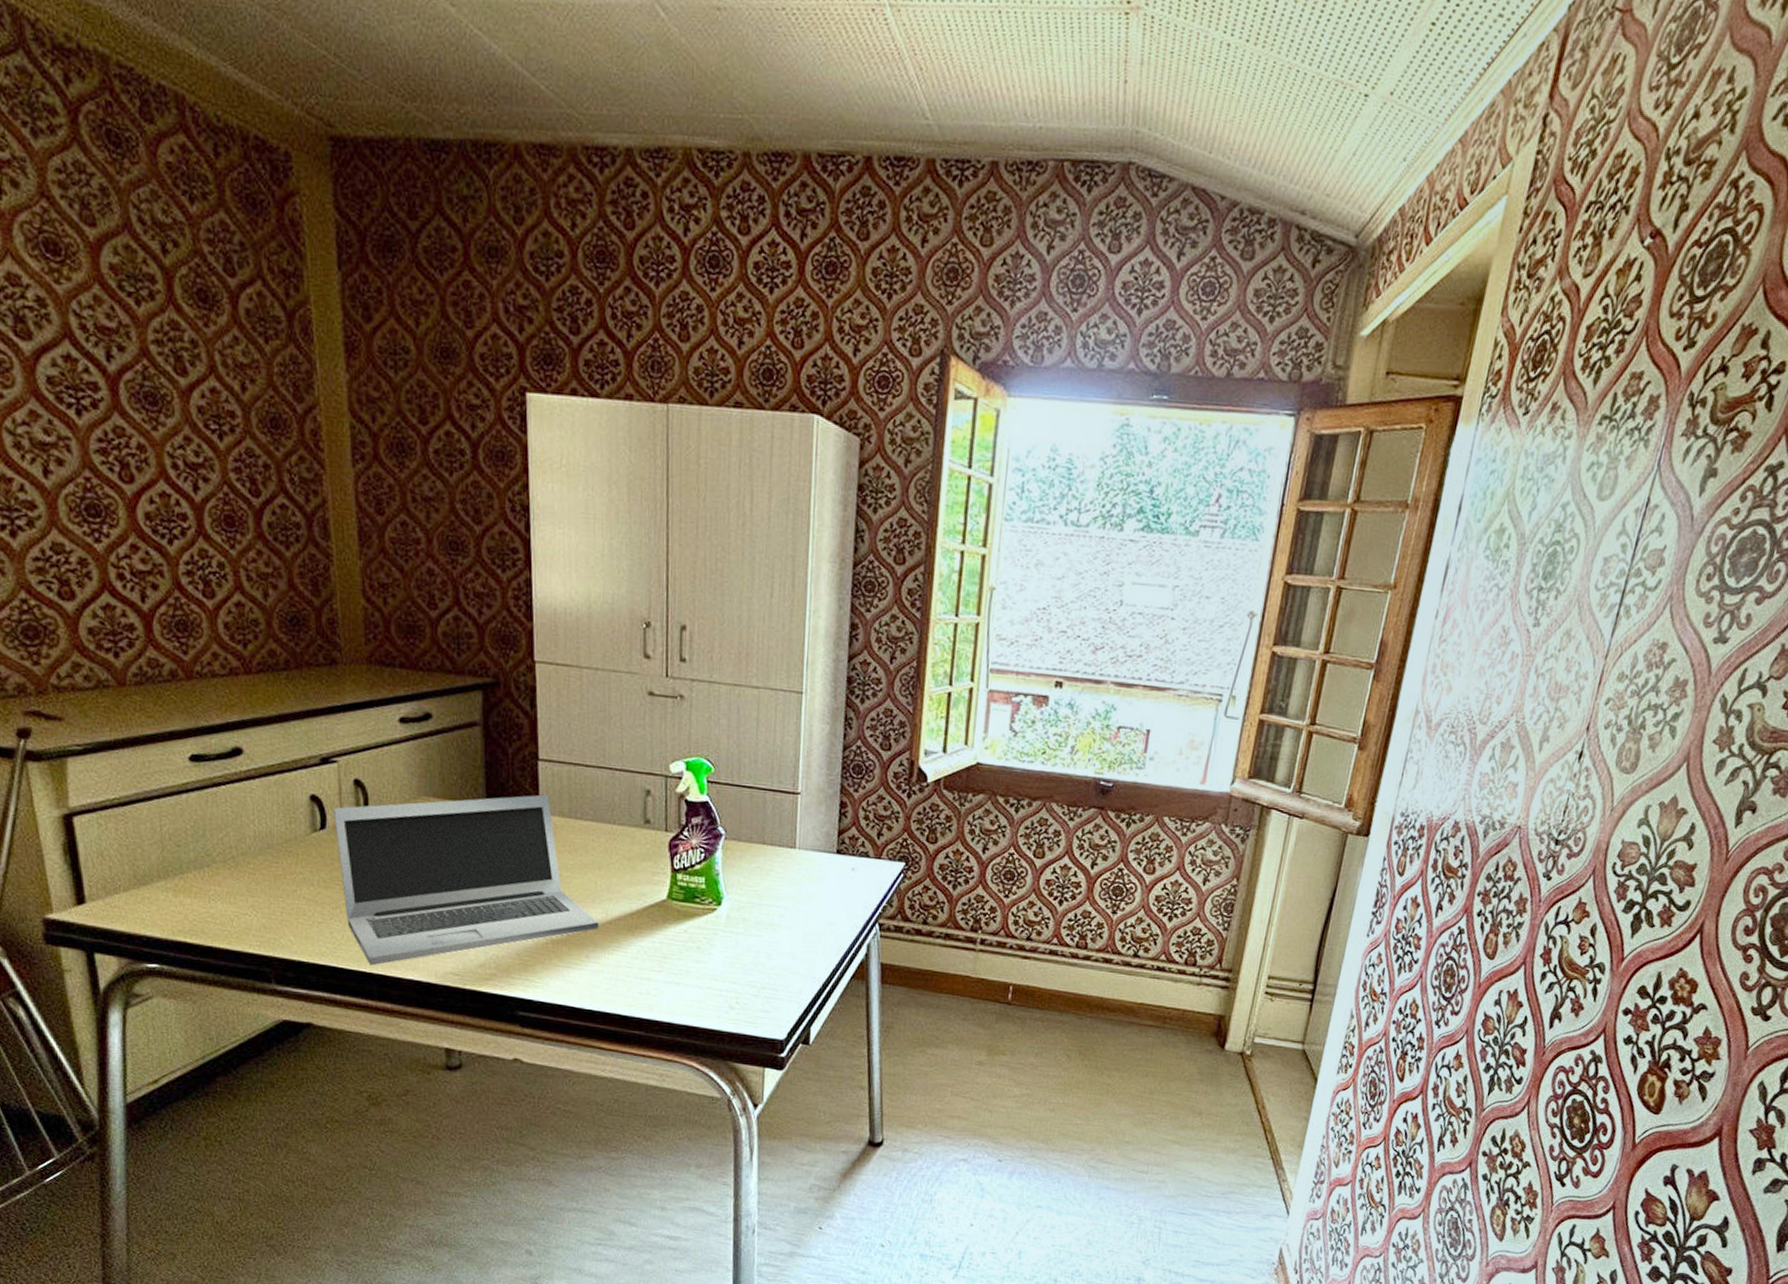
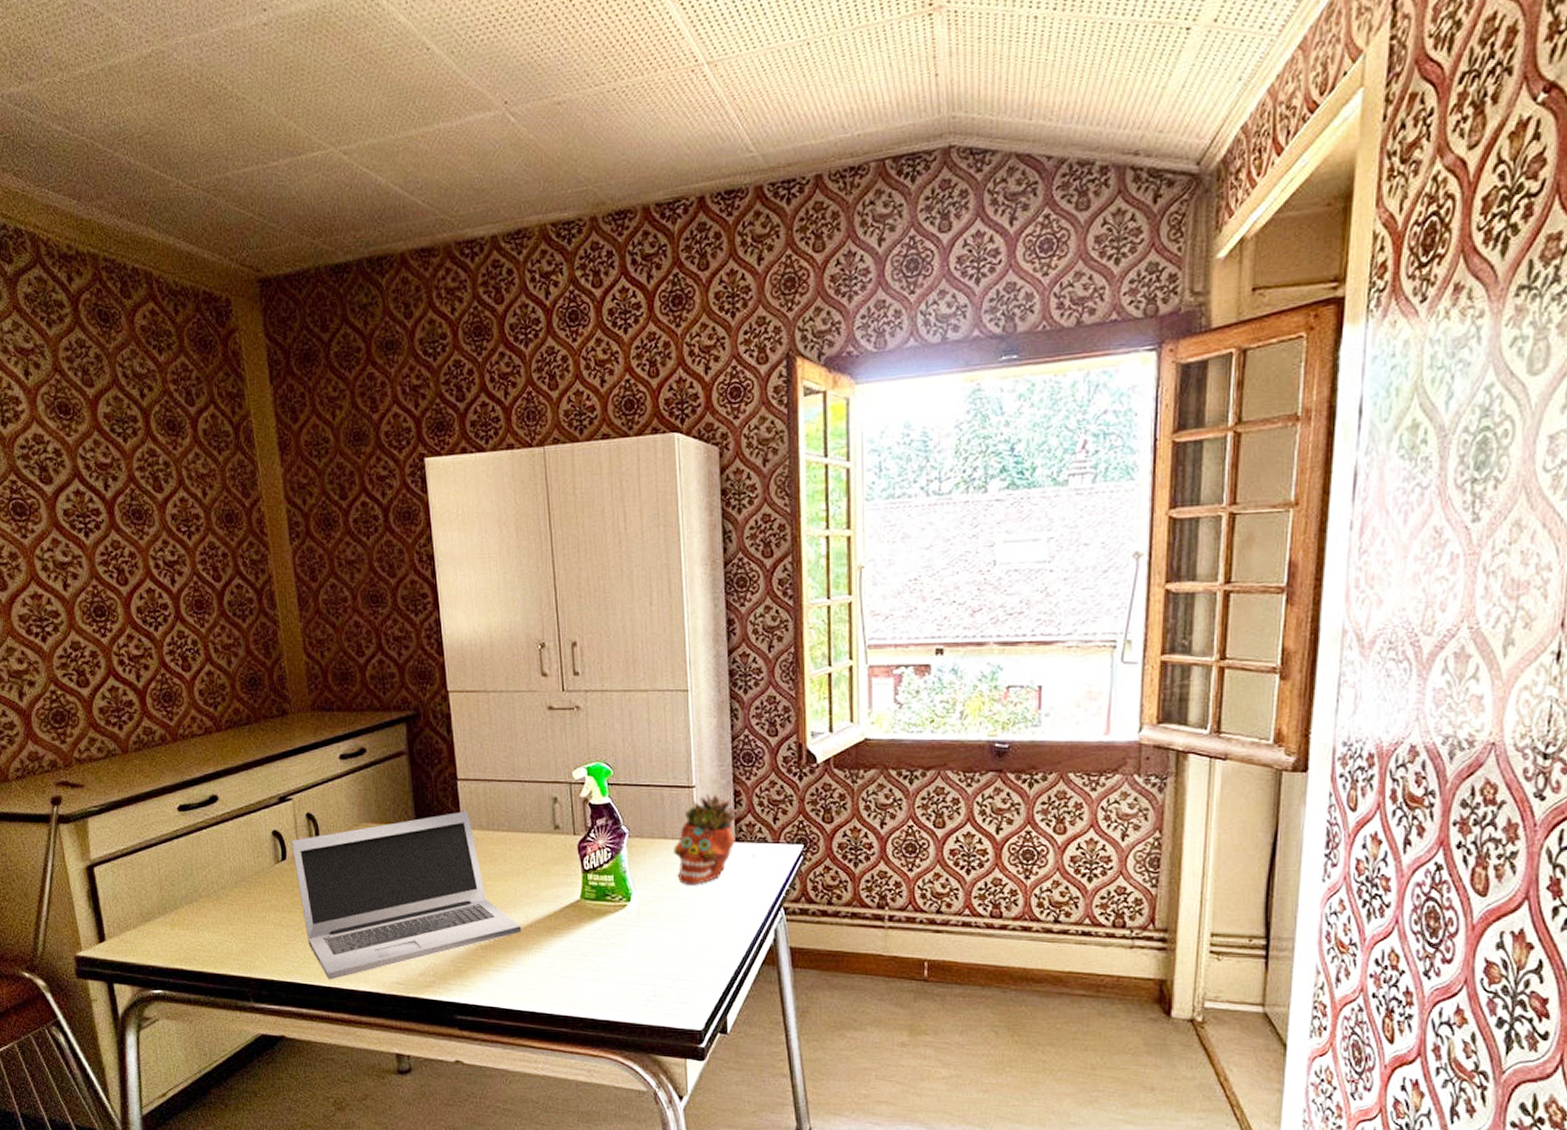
succulent planter: none [771,802,844,895] -> present [673,794,739,885]

